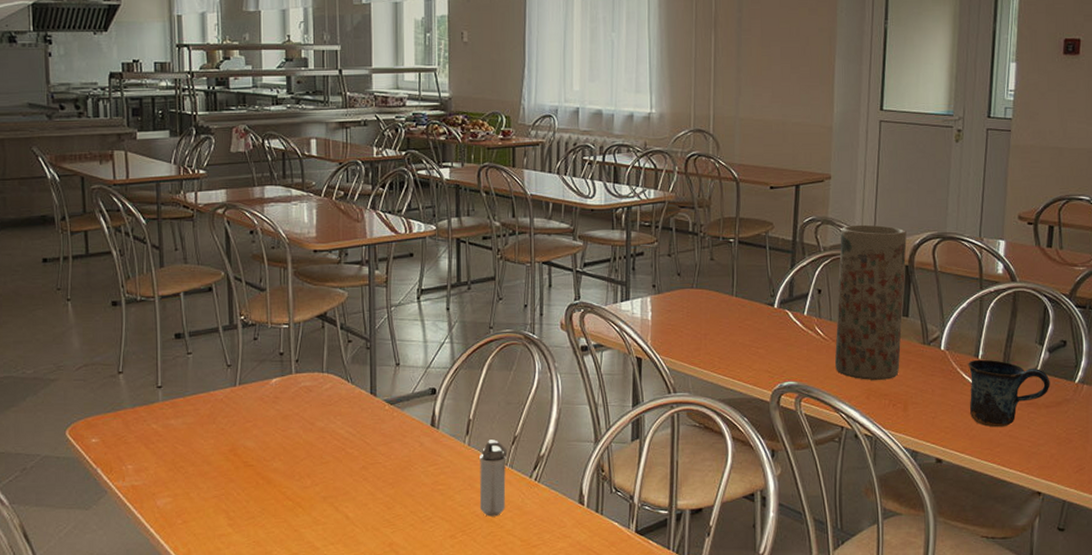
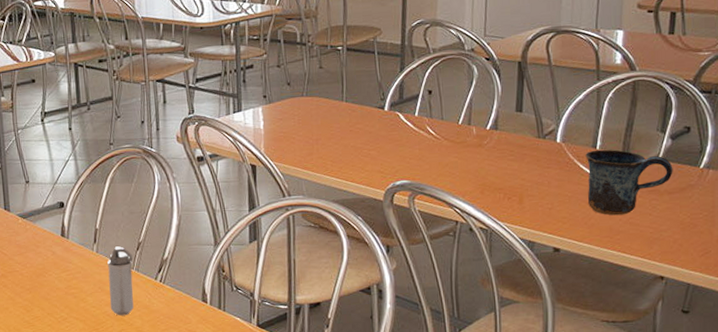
vase: present [834,224,907,380] -> none [447,23,519,176]

